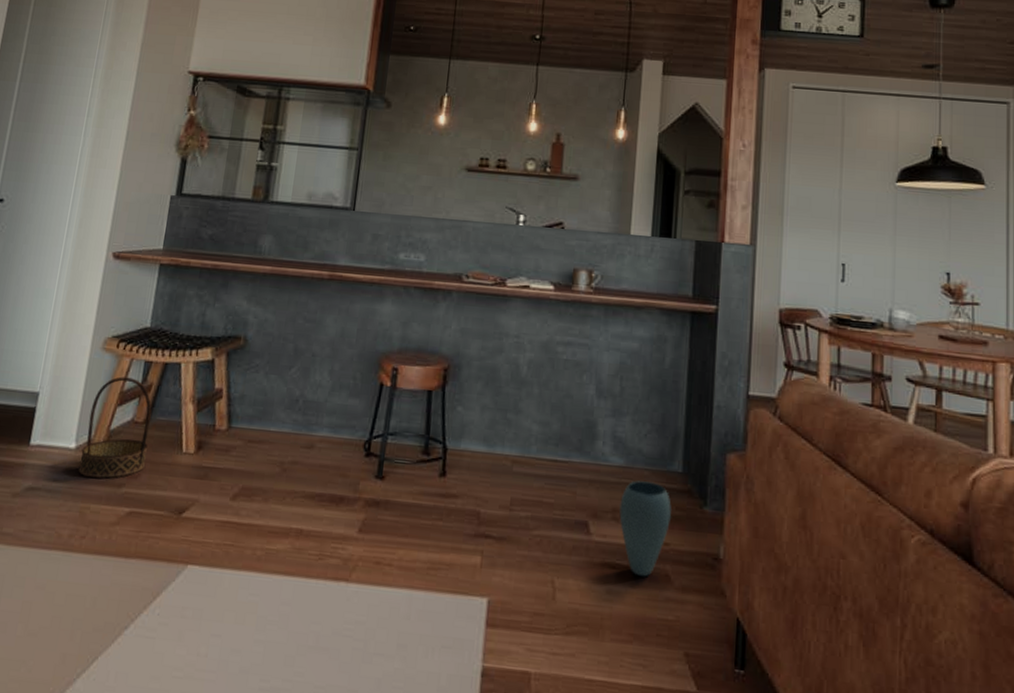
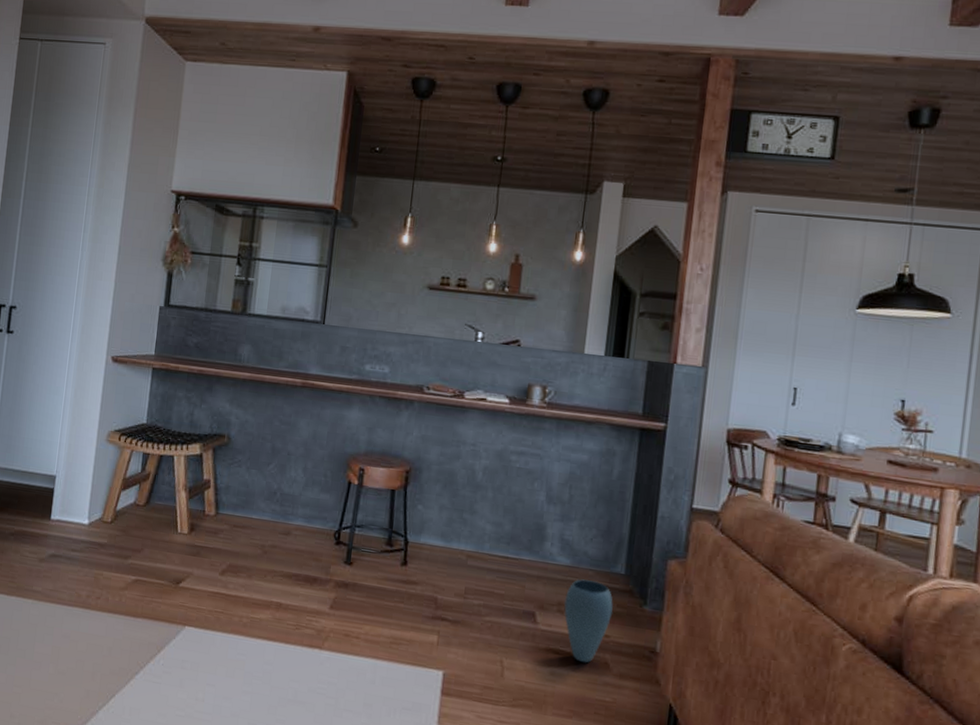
basket: present [78,376,152,479] -> none [91,465,151,551]

